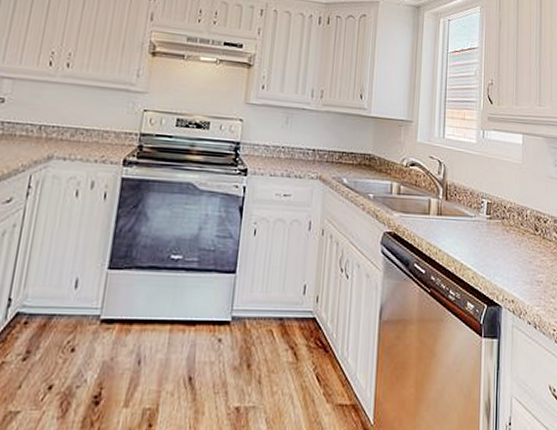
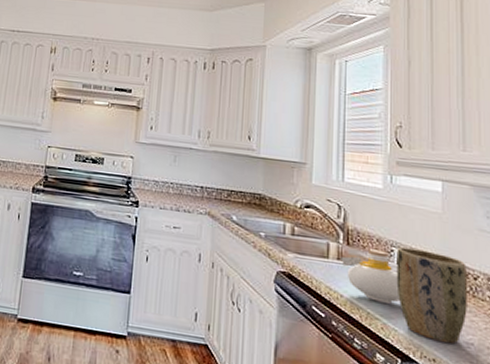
bottle: none [440,202,488,253] -> present [341,249,401,304]
plant pot: none [485,198,540,284] -> present [396,247,469,344]

